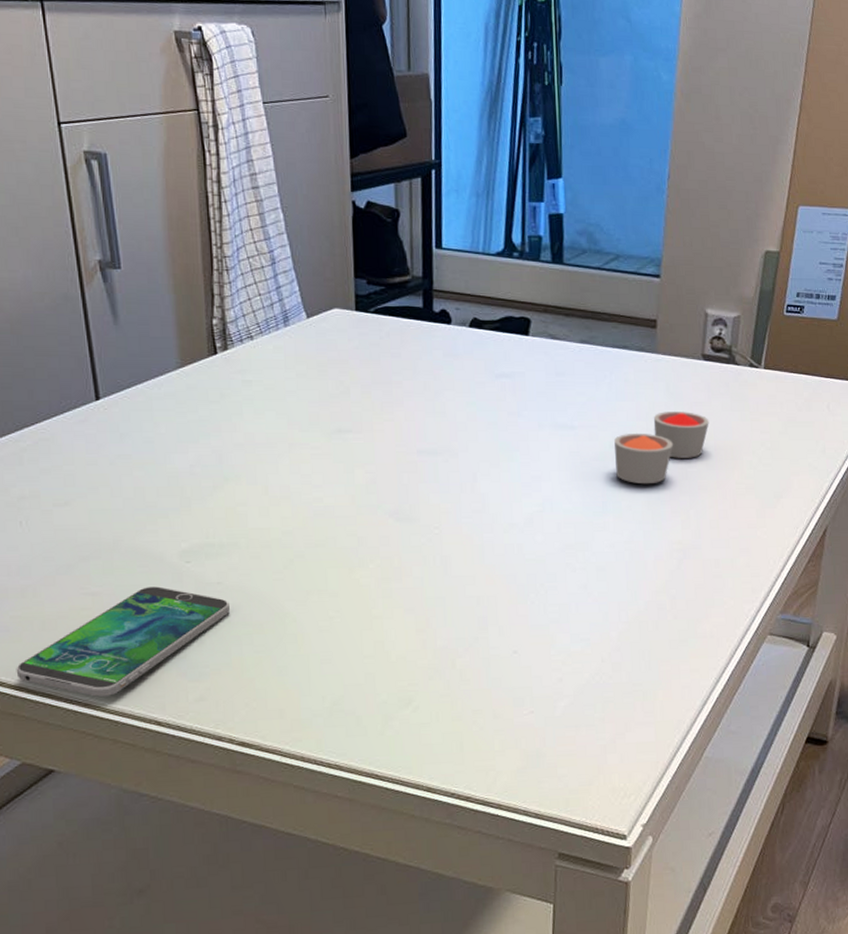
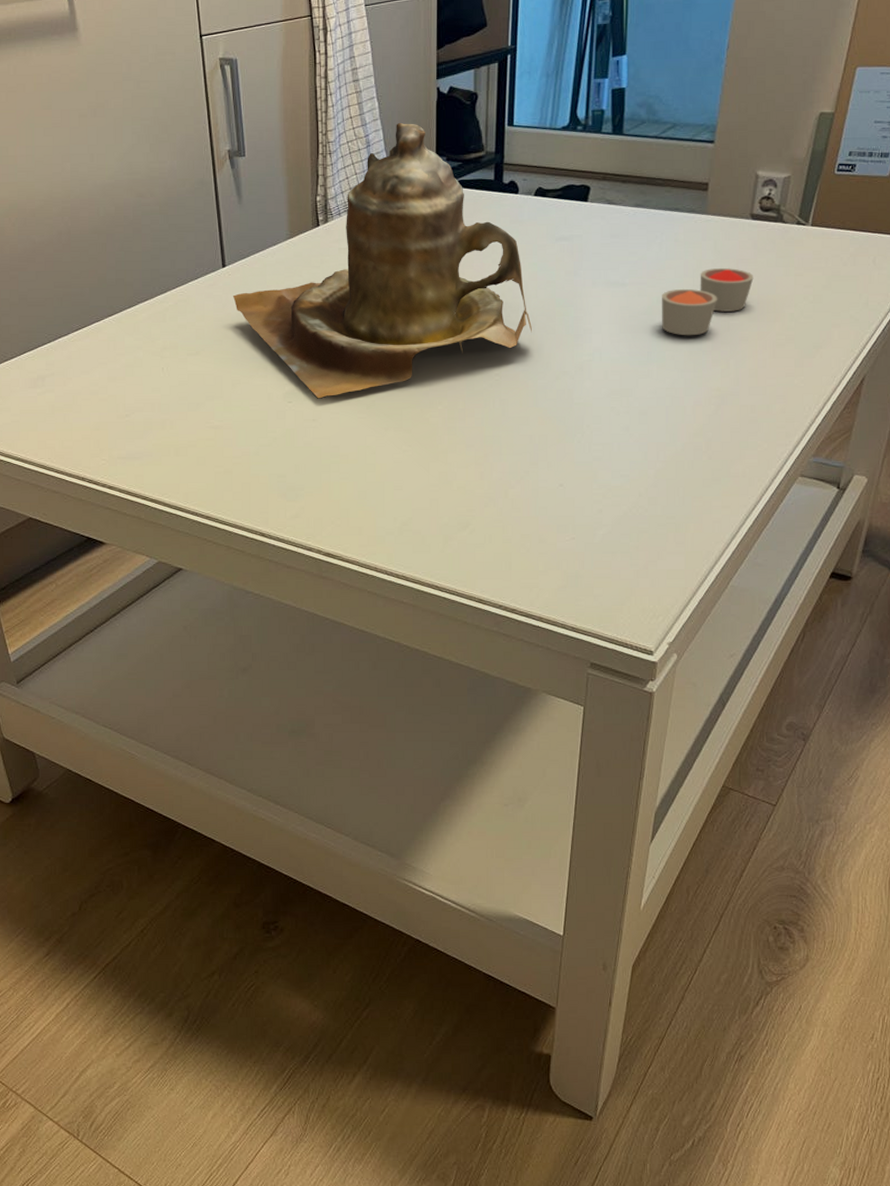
smartphone: present [16,586,230,697] -> none [156,422,322,511]
teapot: none [110,238,474,558] -> present [232,122,532,399]

